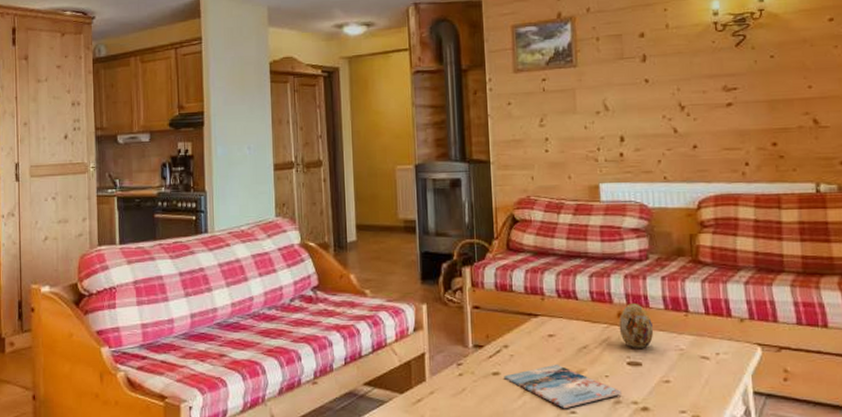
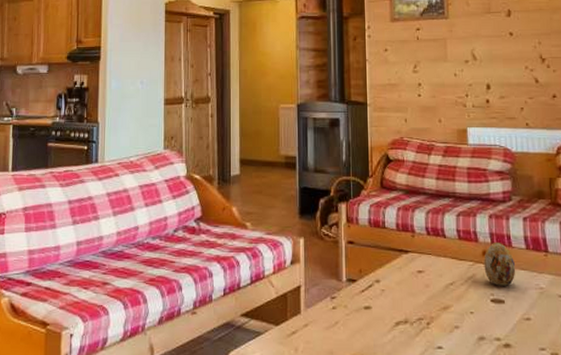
magazine: present [504,364,622,409] -> none [375,299,486,344]

